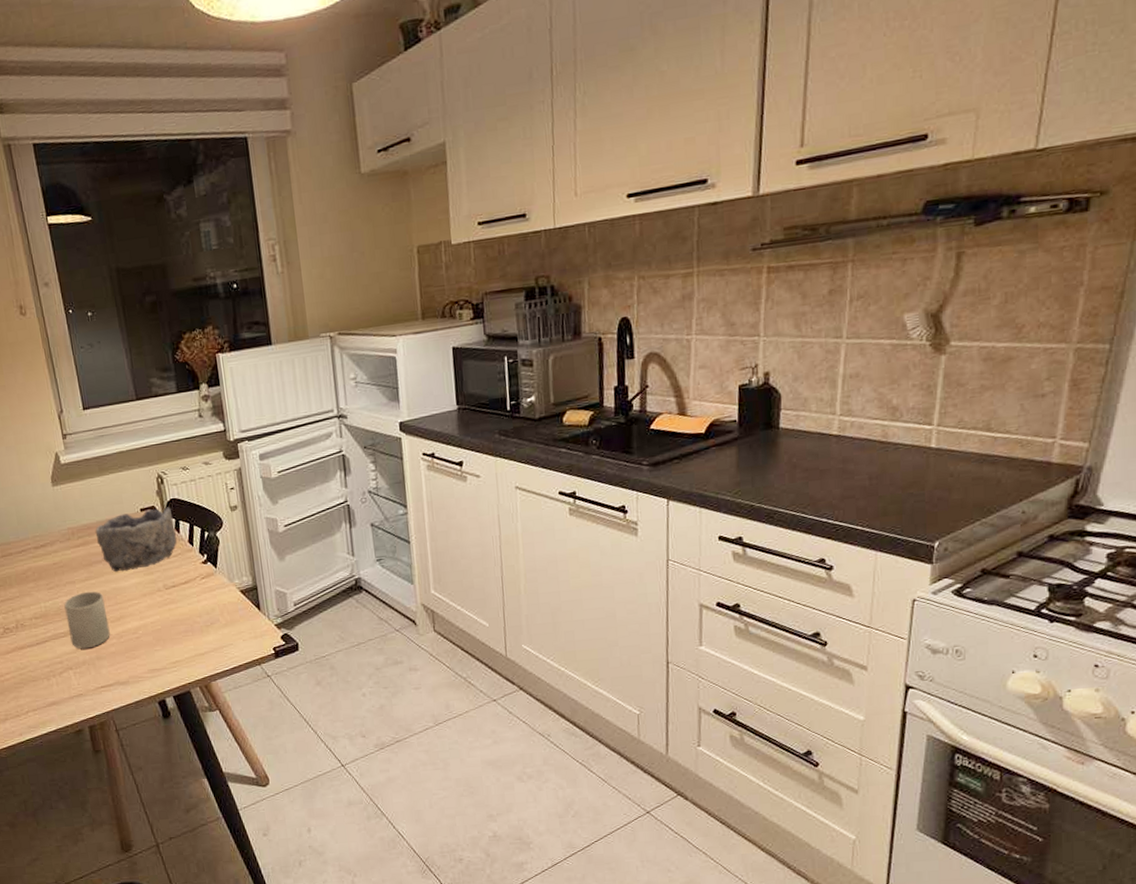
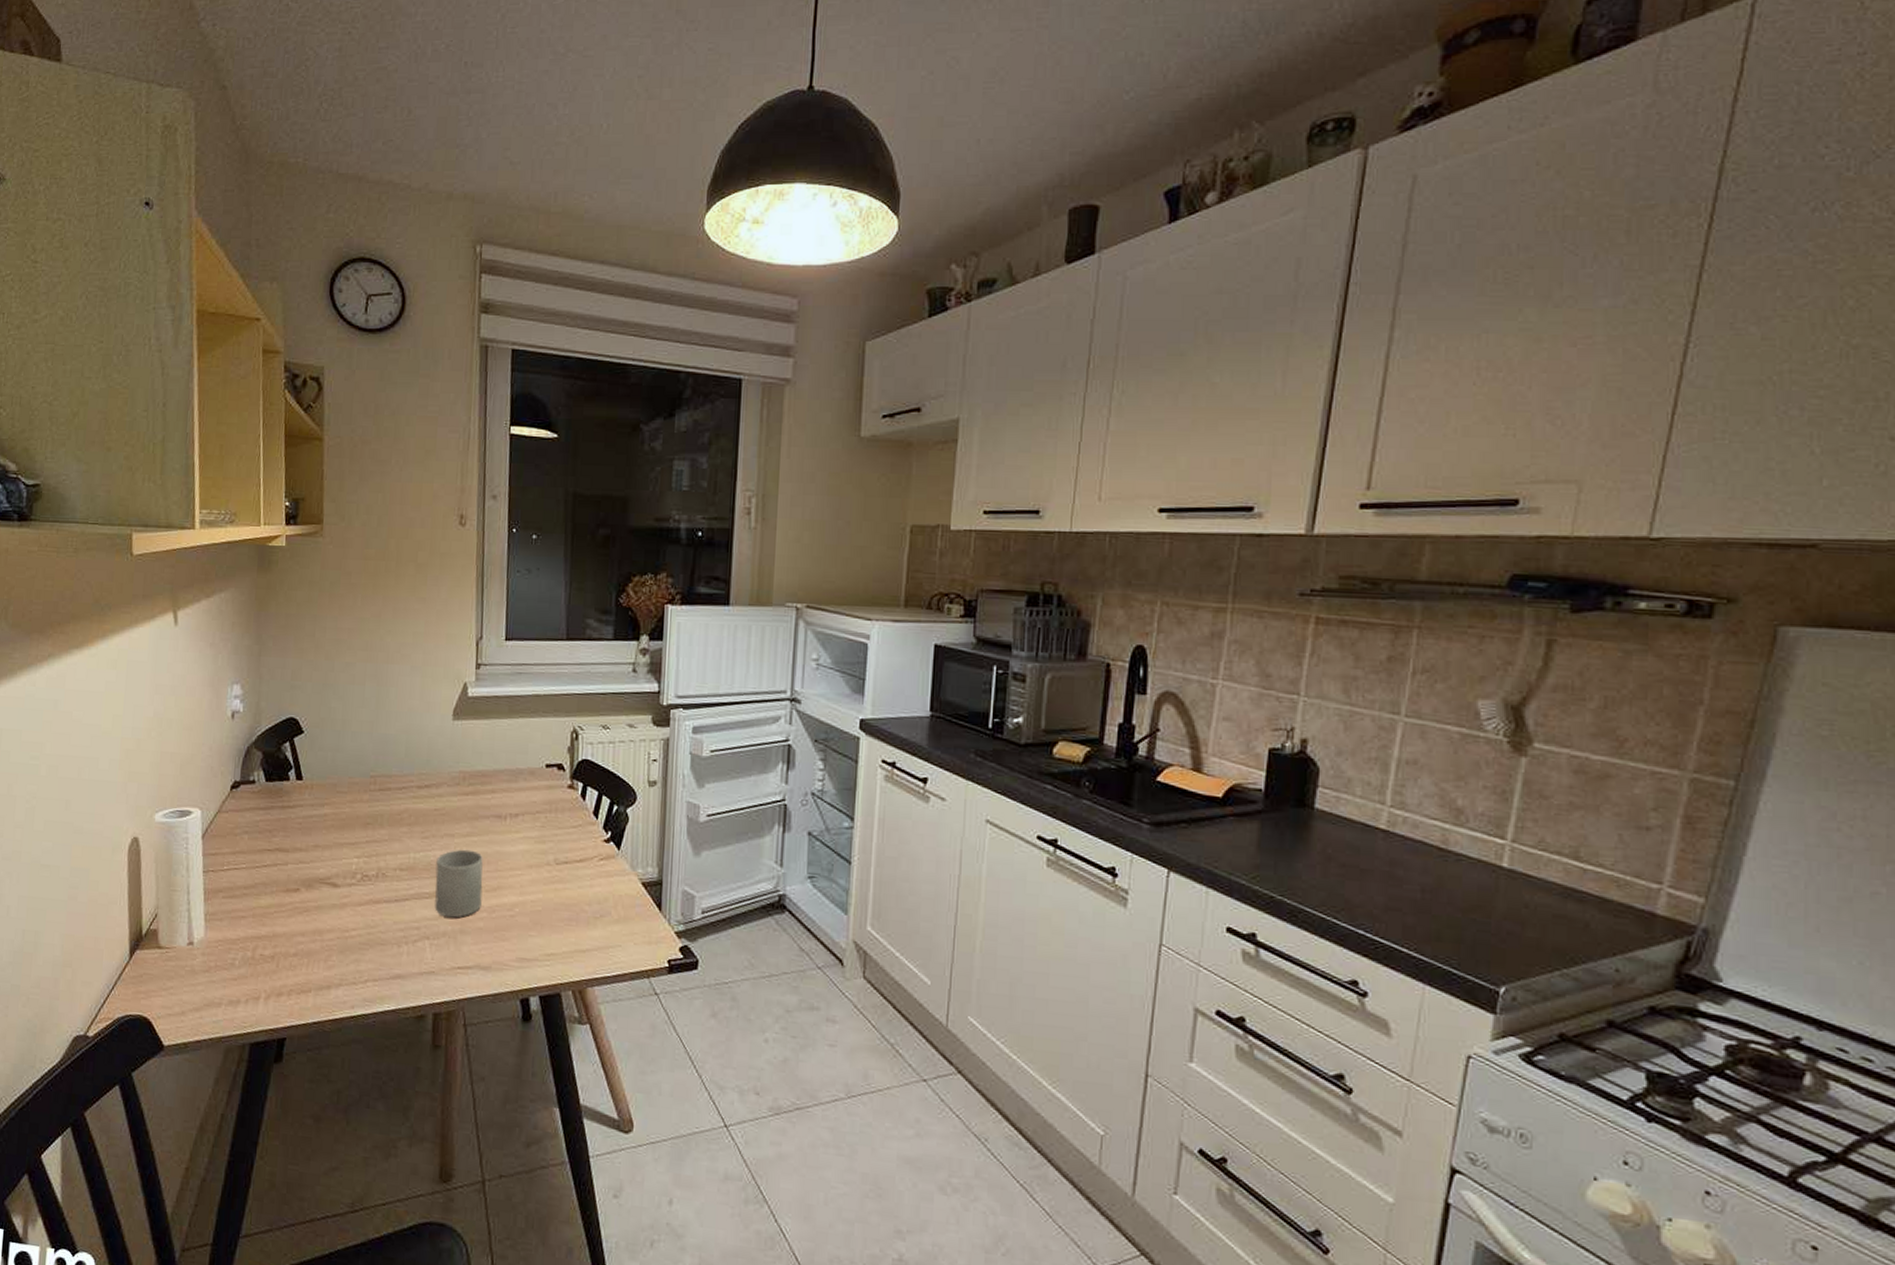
bowl: present [95,506,177,573] -> none [489,766,582,834]

